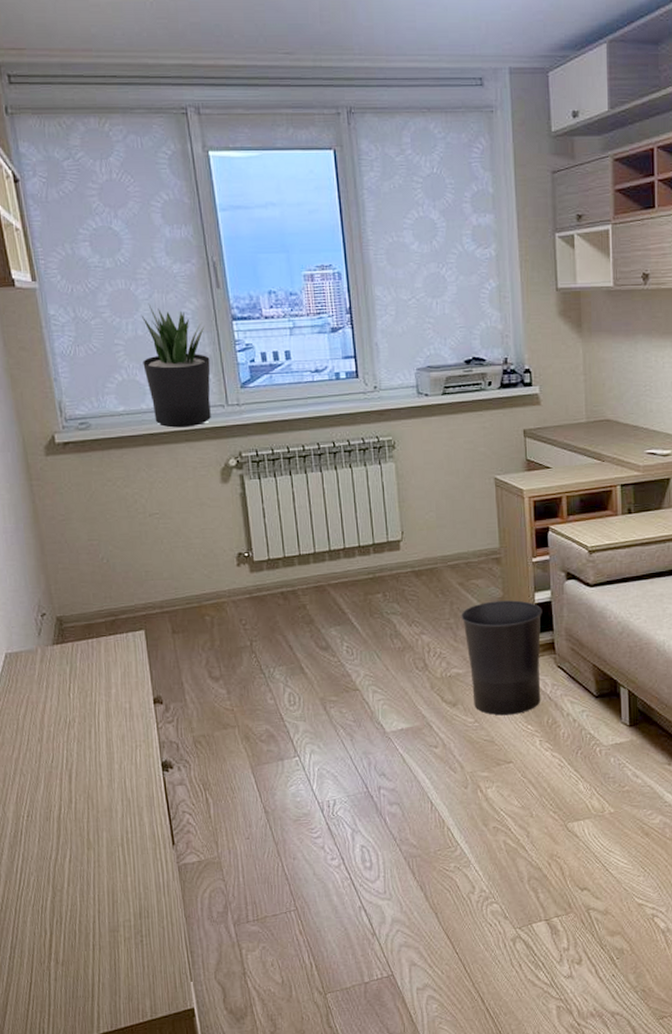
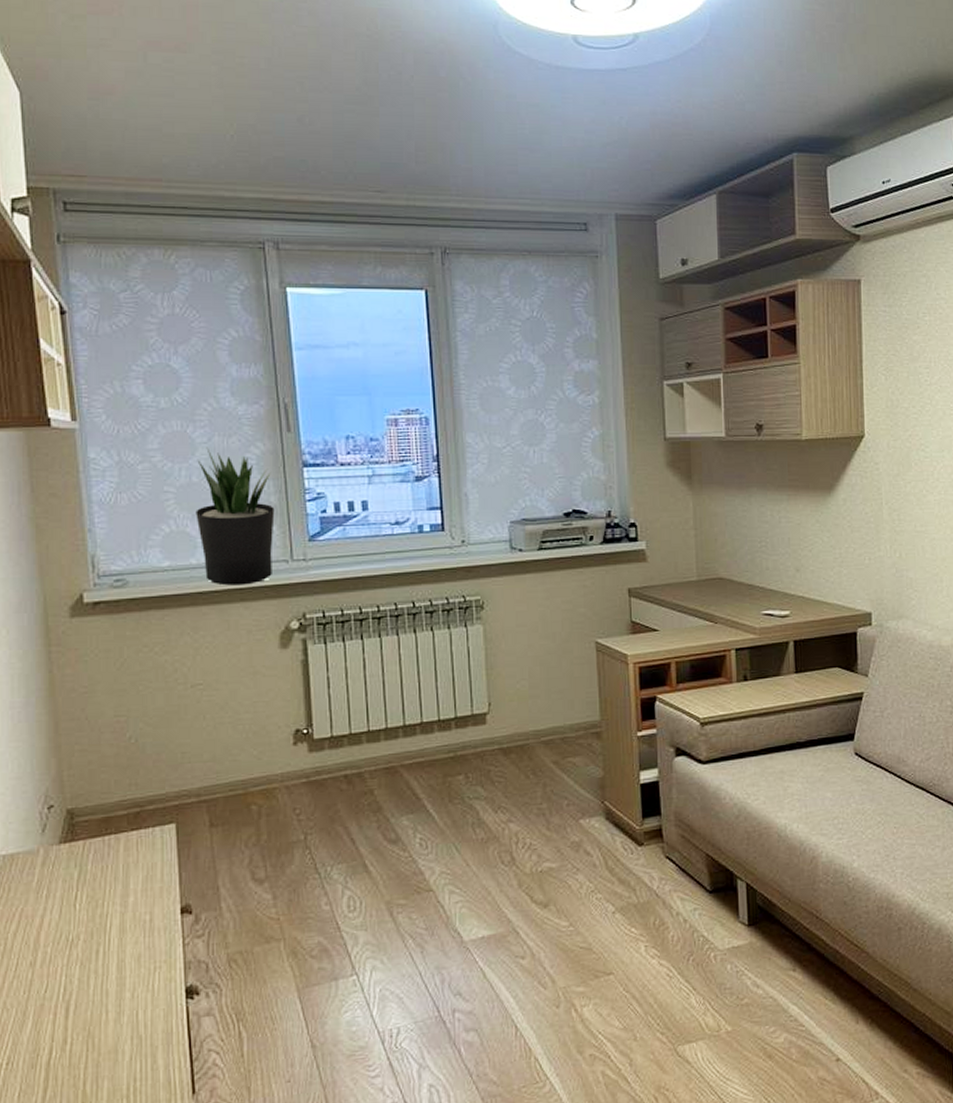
waste bin: present [461,600,542,716] -> none [555,780,649,917]

